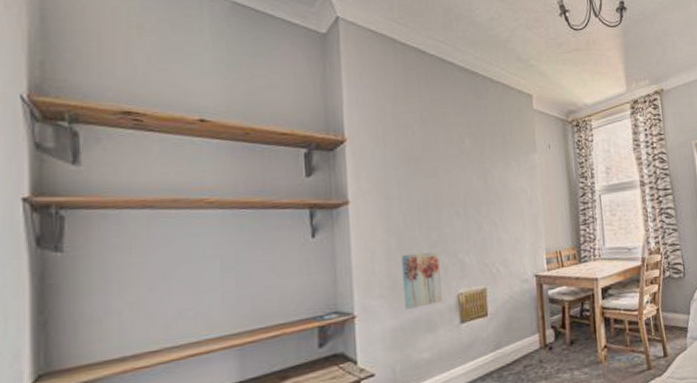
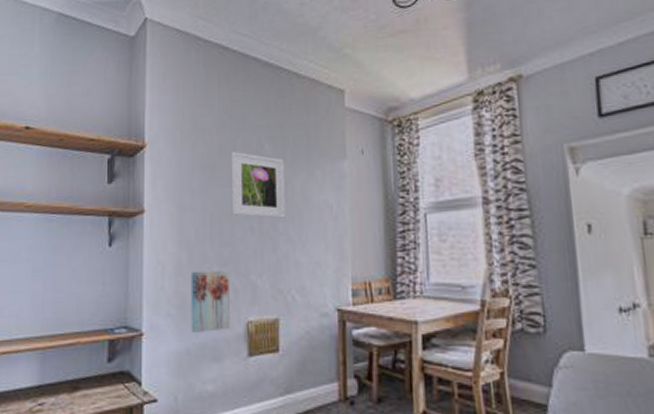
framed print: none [433,146,487,204] -> present [231,152,285,219]

